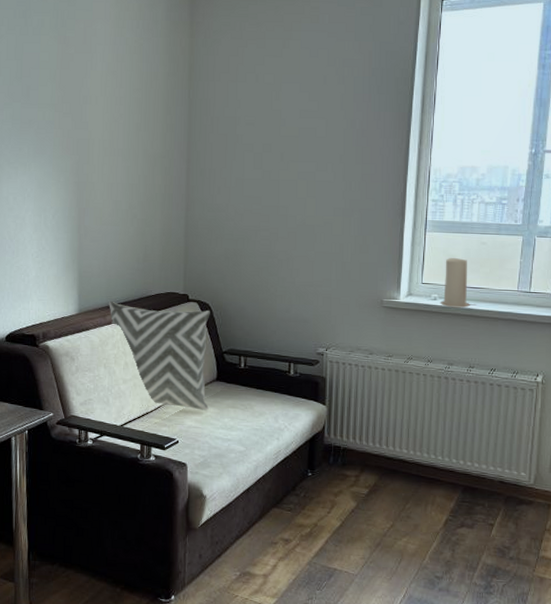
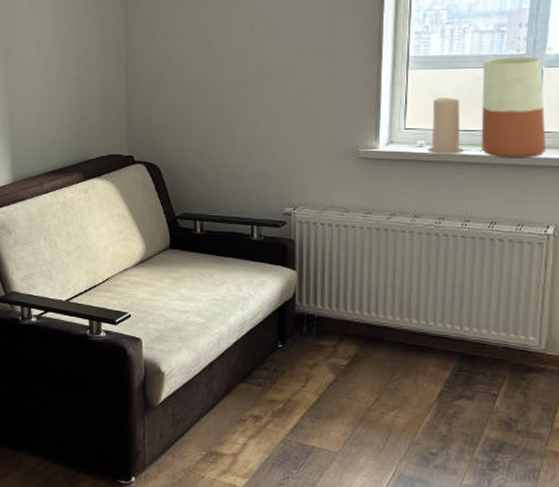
pillow: present [109,301,210,411] -> none [45,167,163,281]
vase: none [484,226,537,315] -> present [481,56,547,158]

